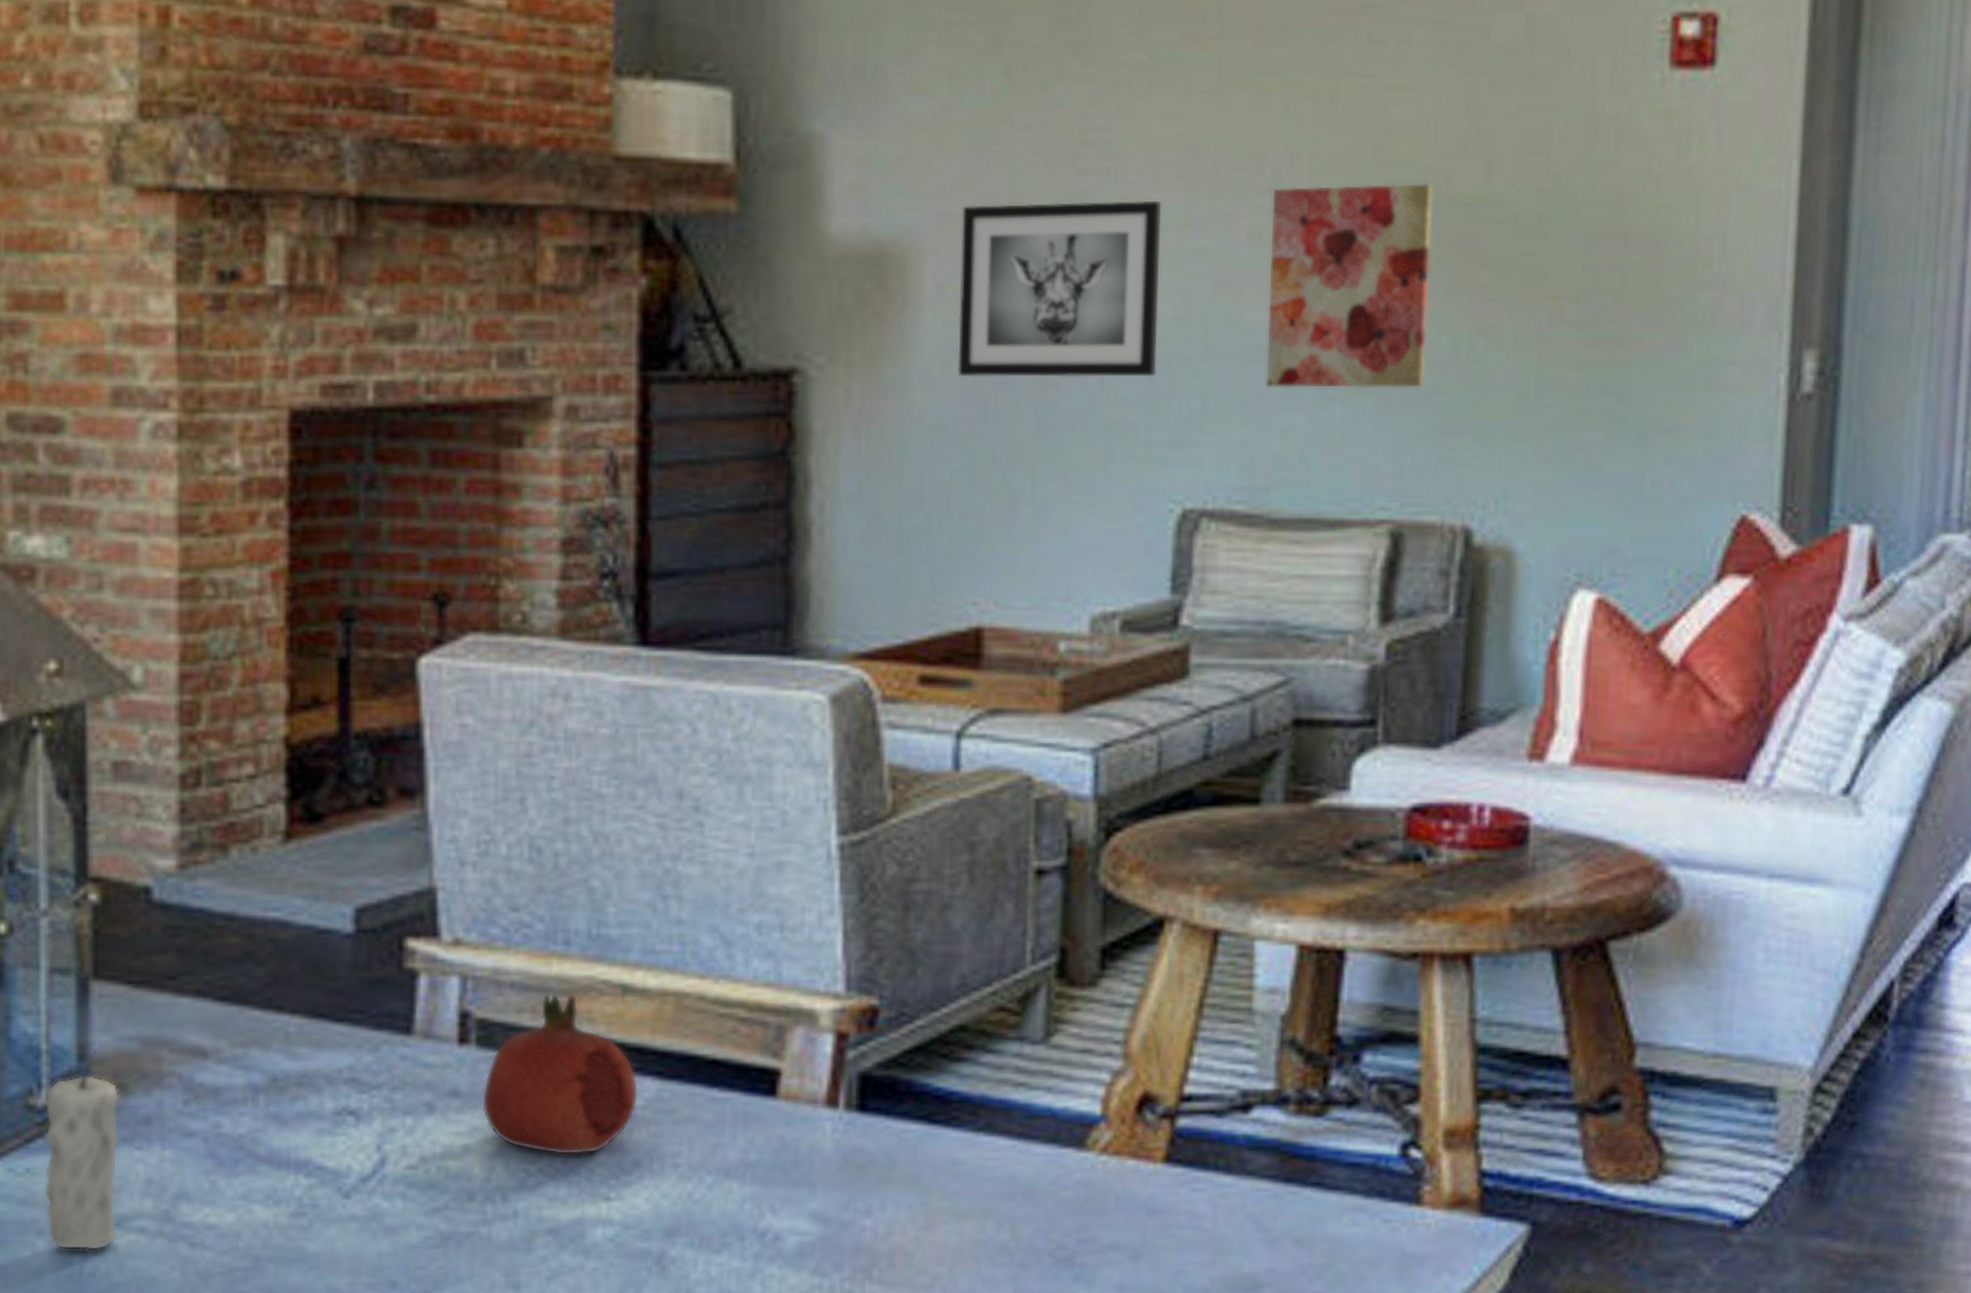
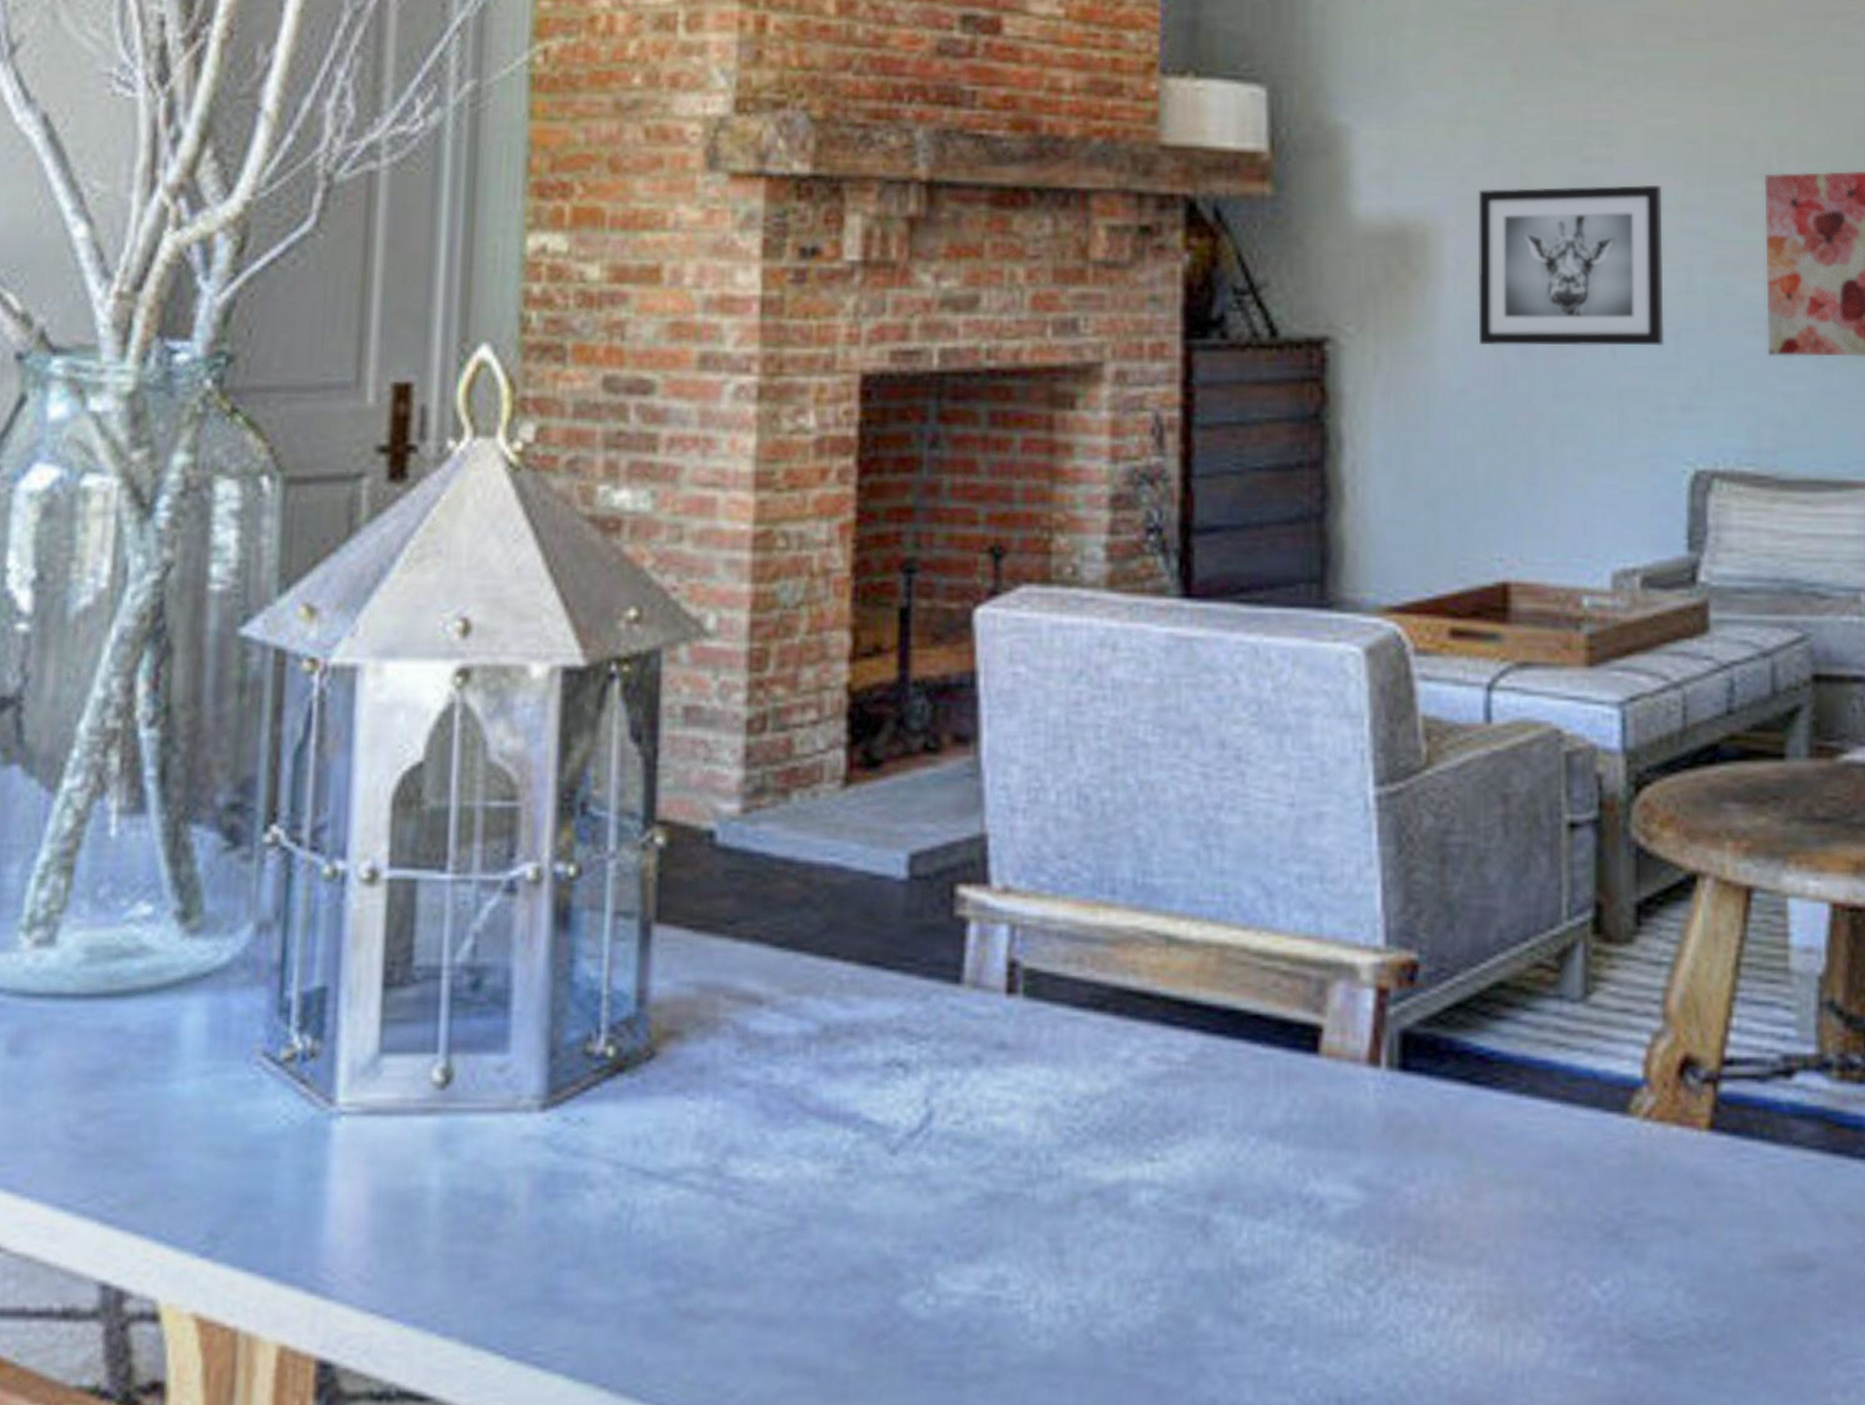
candle: present [43,1048,120,1251] -> none [596,994,676,1207]
fruit: present [481,994,639,1156] -> none [1028,944,1183,1113]

